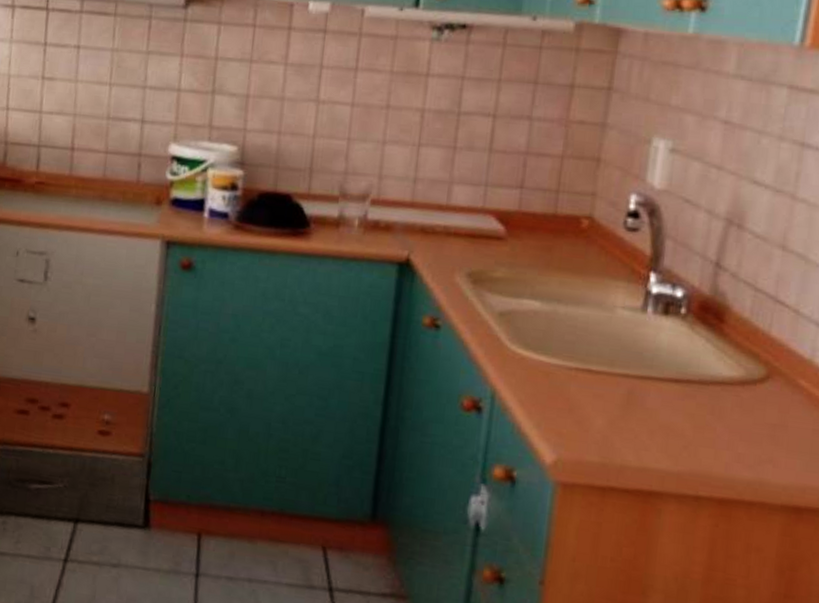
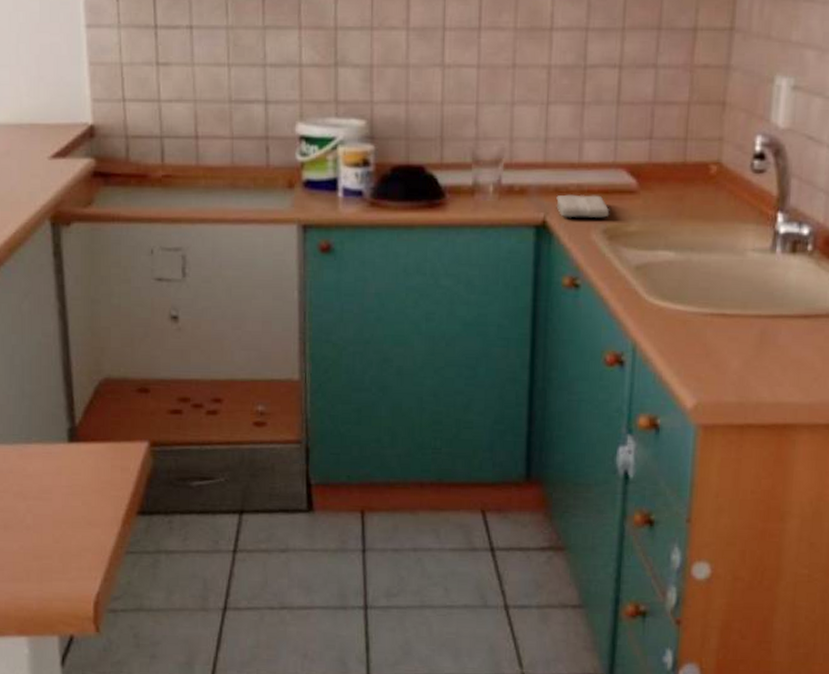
washcloth: none [421,235,476,261] -> present [556,194,610,218]

